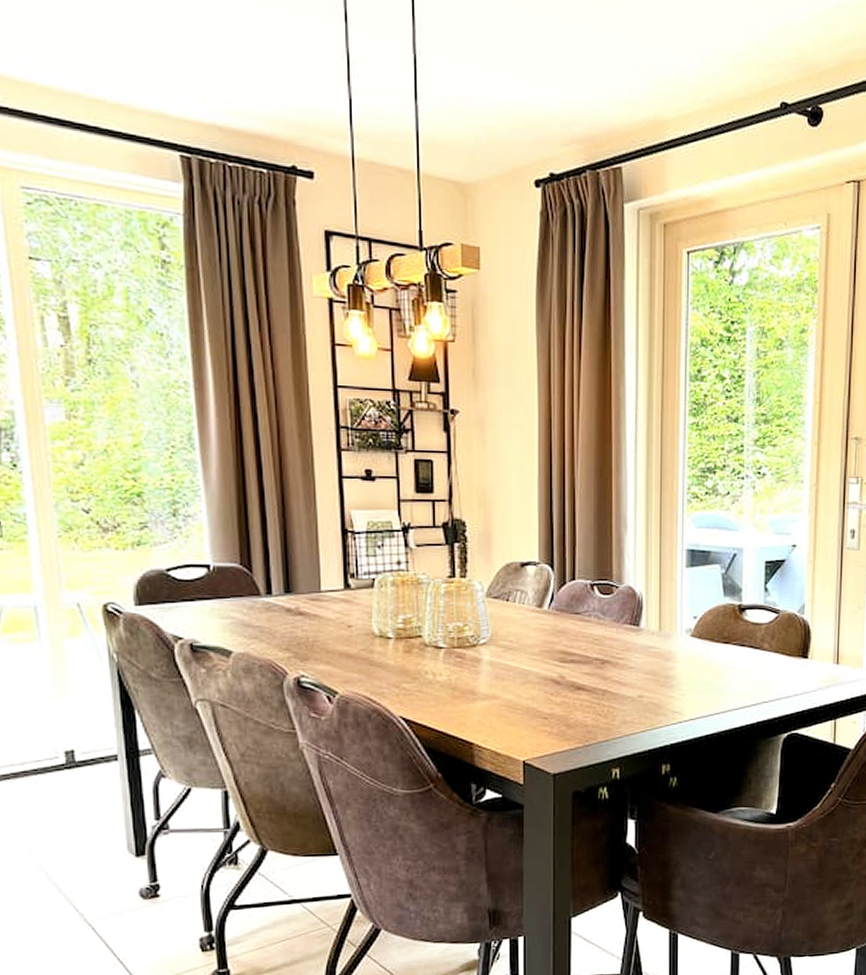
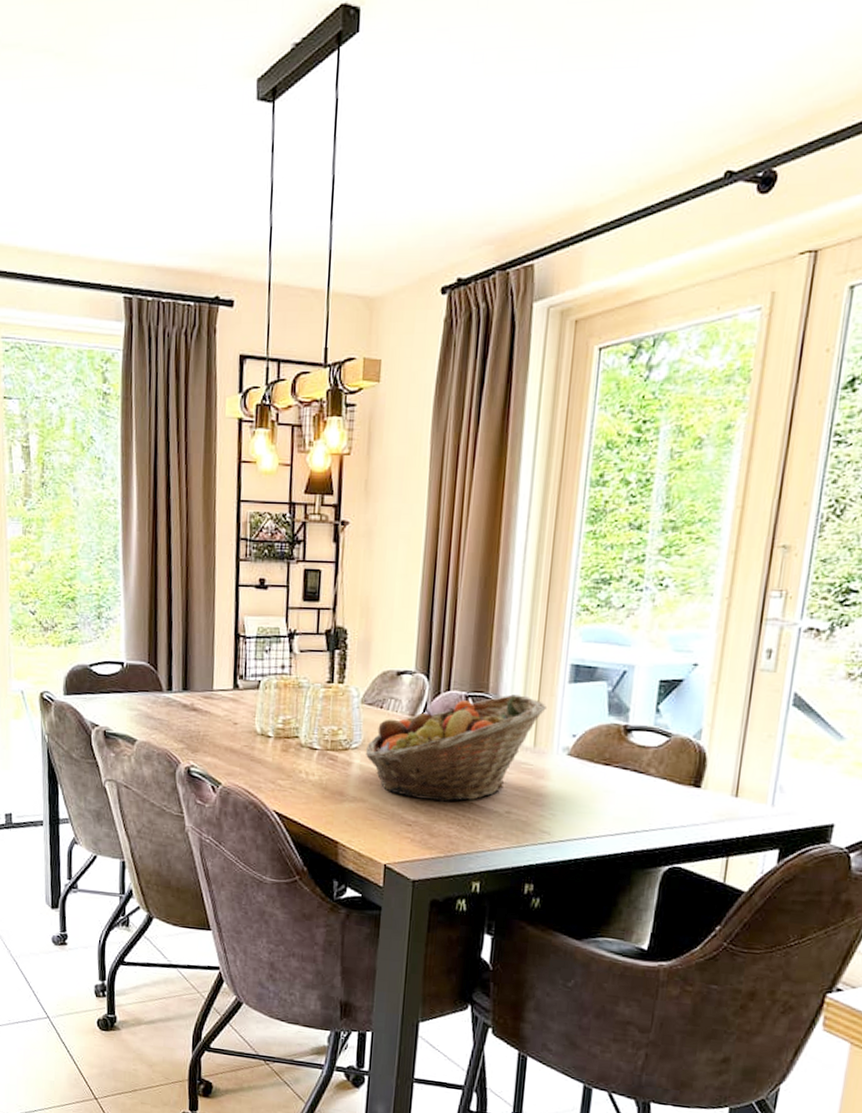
fruit basket: none [494,581,668,692] -> present [365,694,546,802]

